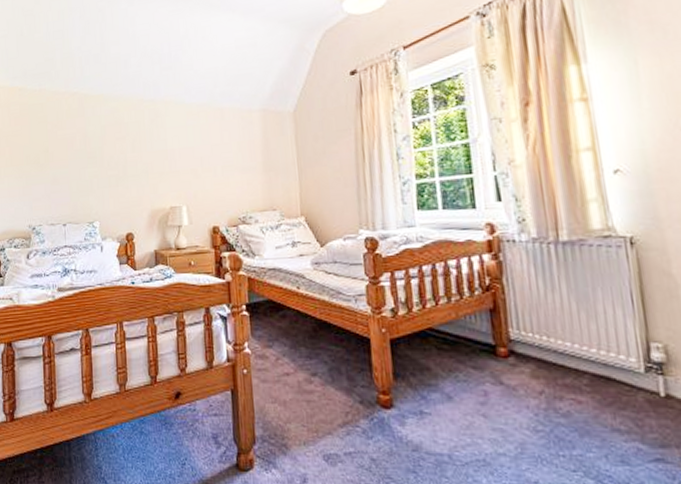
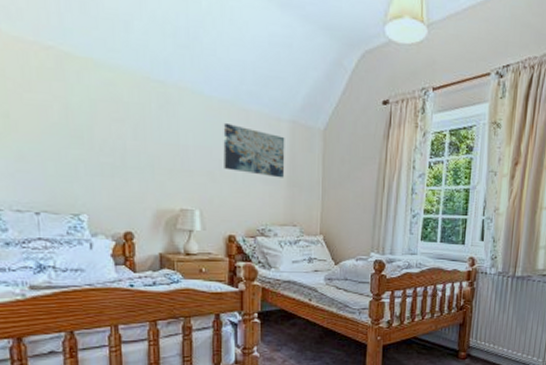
wall art: none [202,123,260,166] -> present [223,122,285,178]

